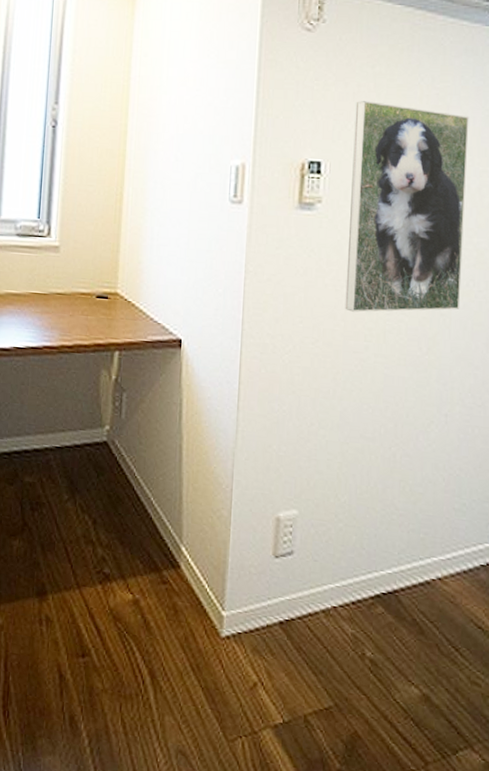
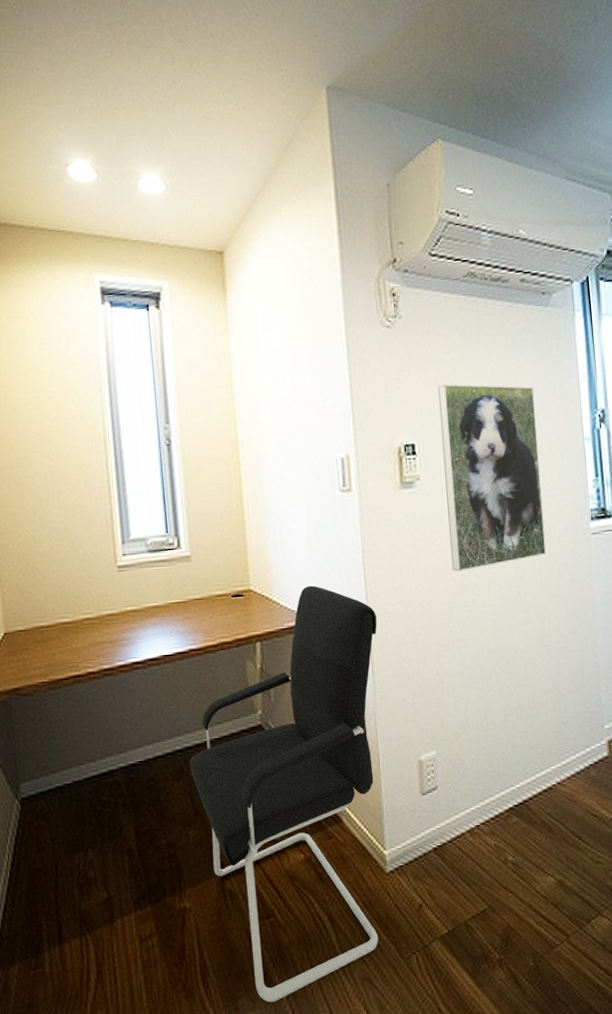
office chair: none [24,299,251,752] -> present [189,585,379,1003]

